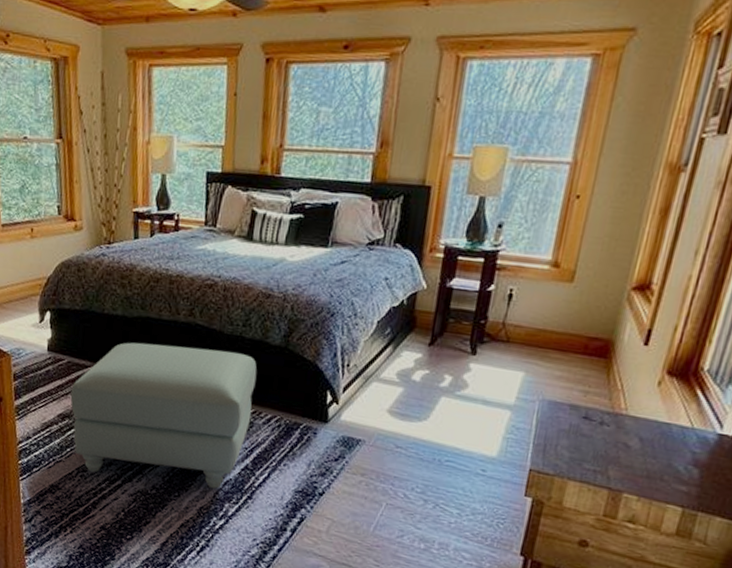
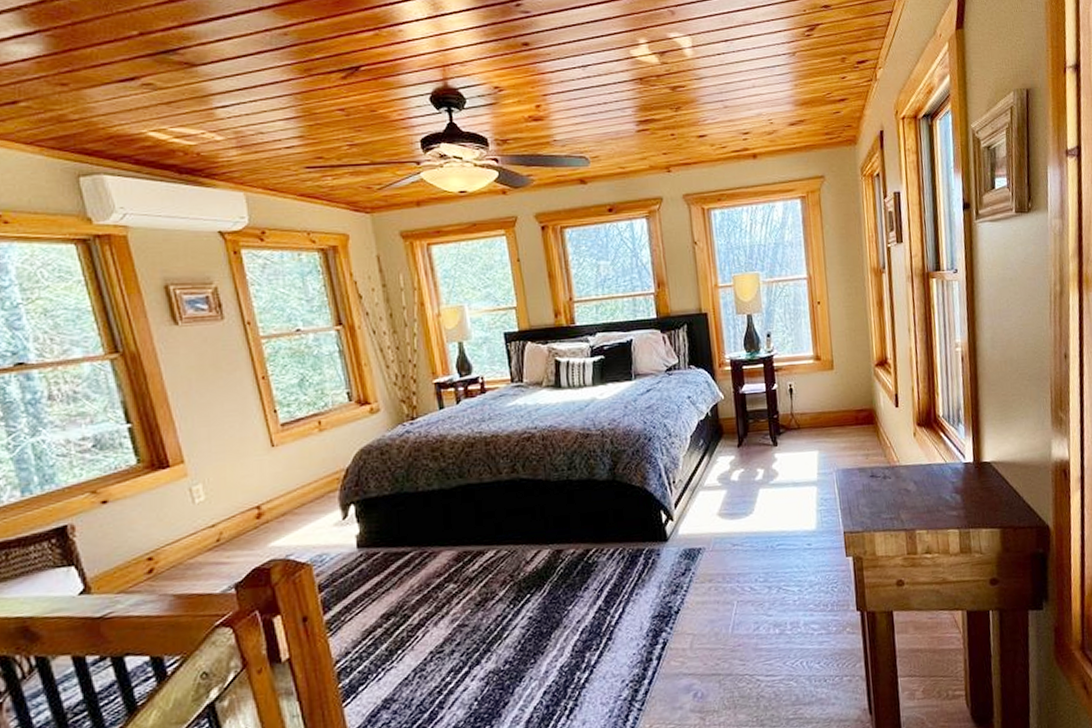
ottoman: present [70,342,257,489] -> none [392,496,595,669]

